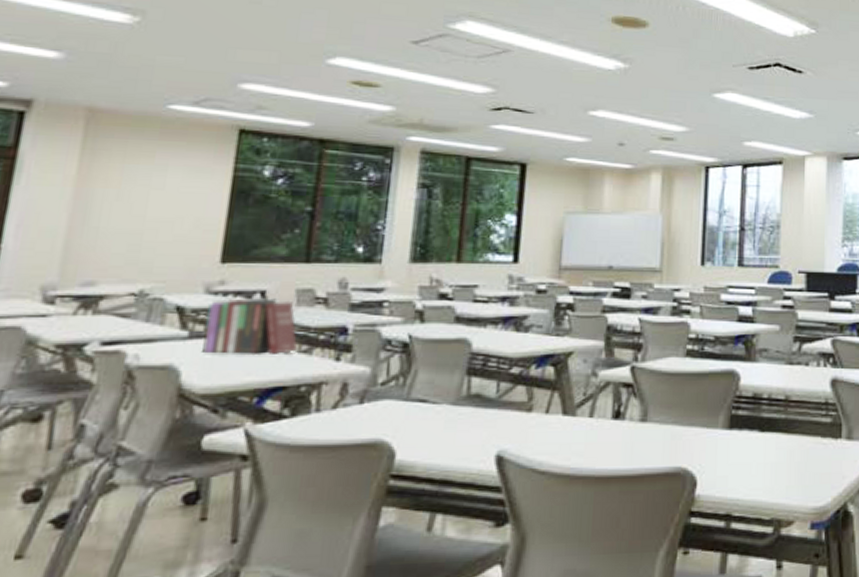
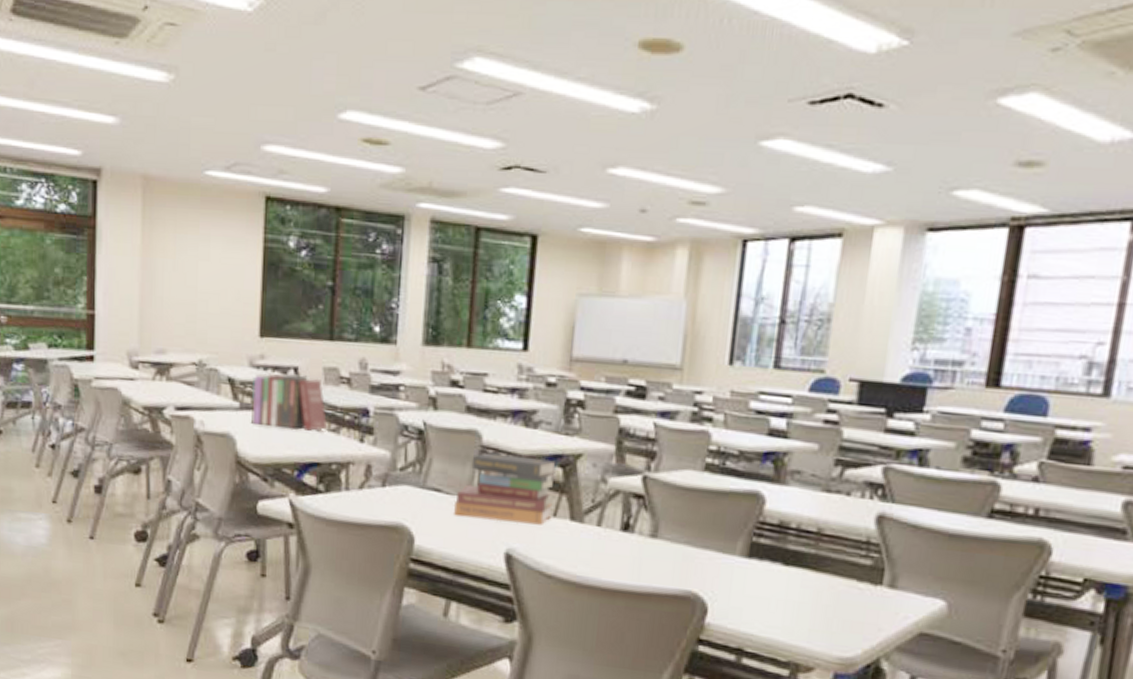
books: none [440,359,548,425] -> present [453,453,556,525]

